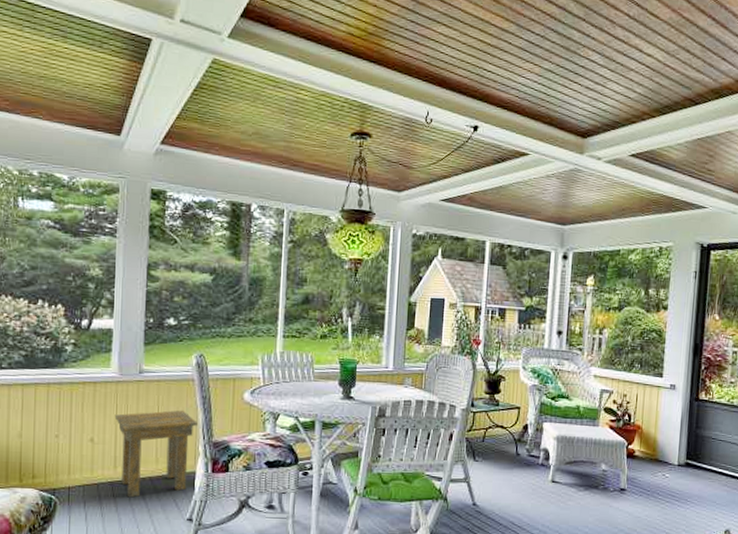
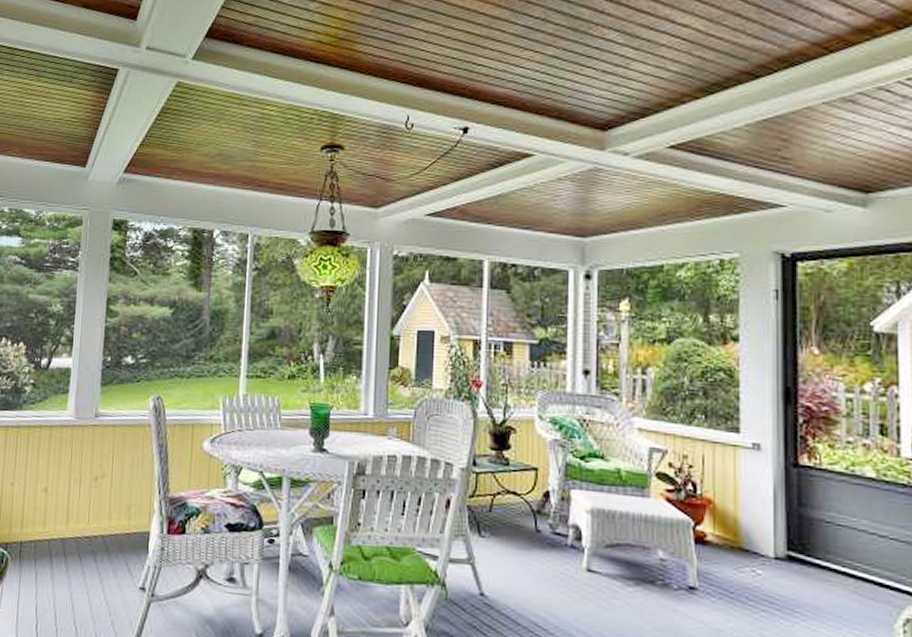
side table: present [114,410,199,498] -> none [69,459,154,558]

